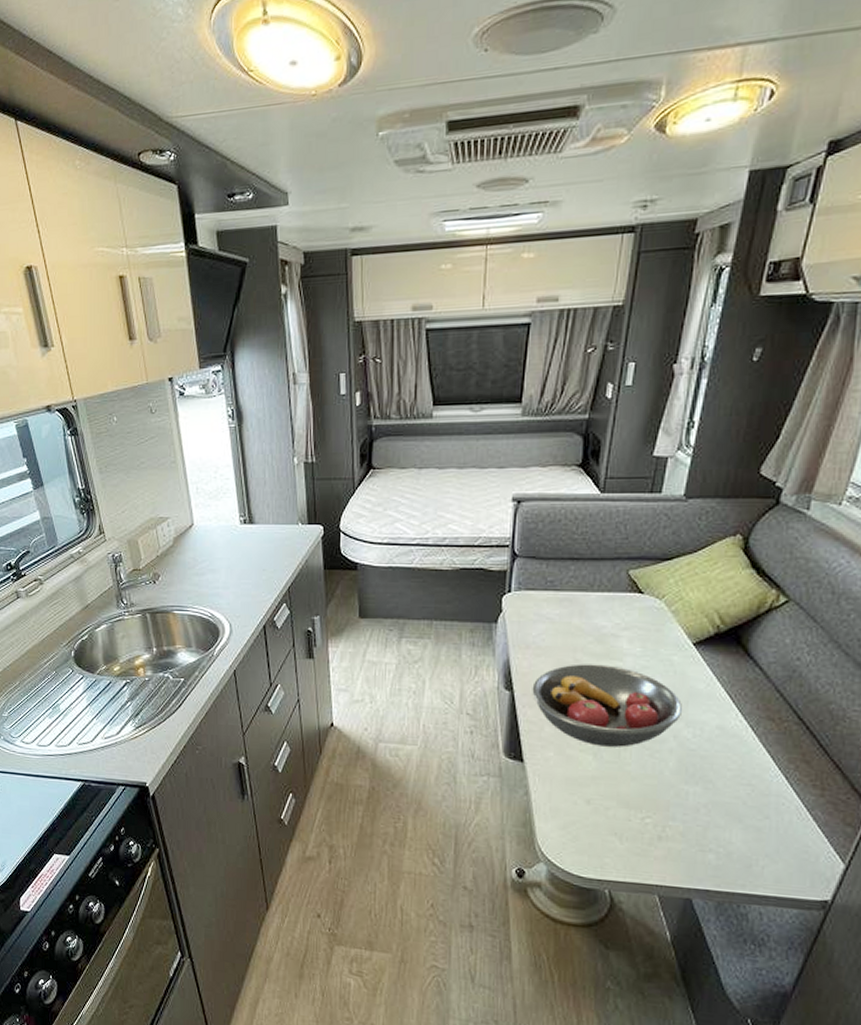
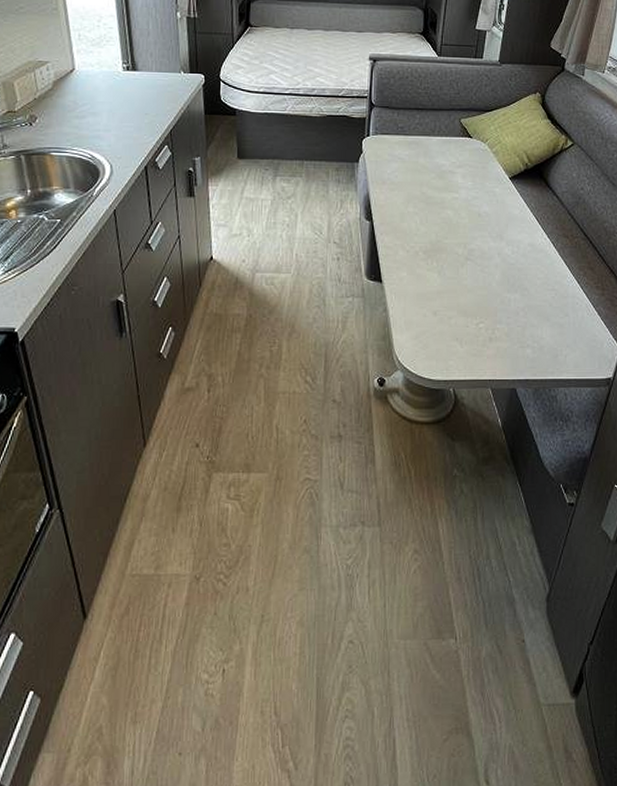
fruit bowl: present [532,664,682,747] -> none [388,196,503,265]

